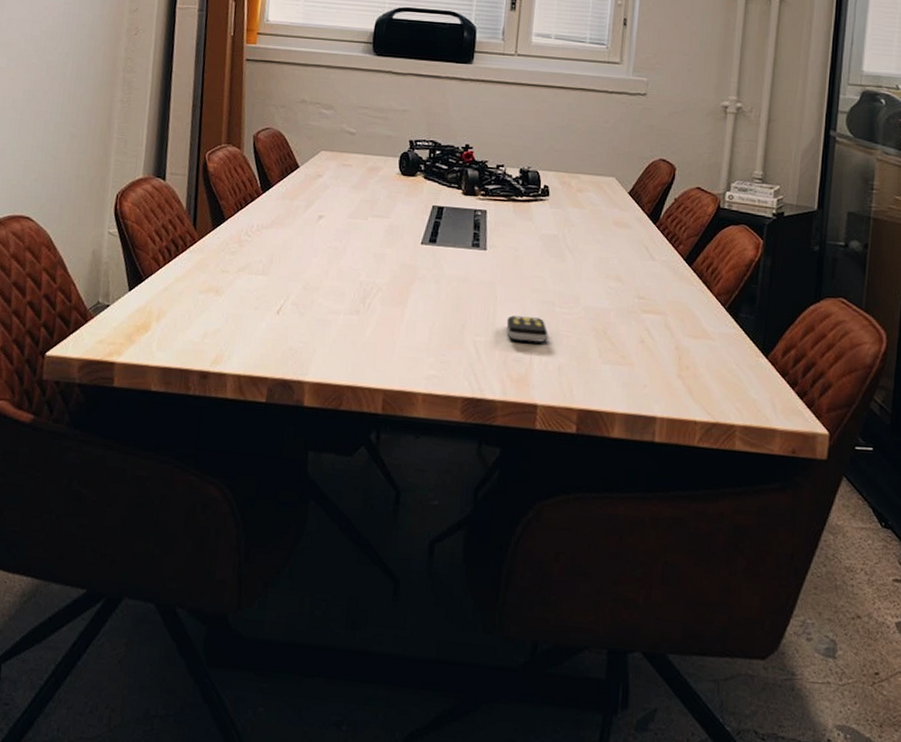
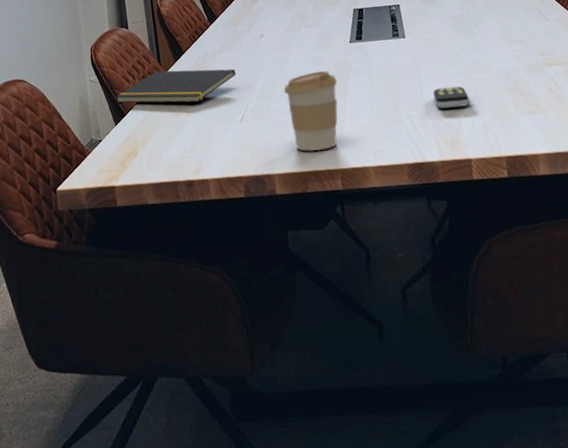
notepad: none [135,236,283,282] -> present [115,69,236,104]
coffee cup: none [334,270,399,364] -> present [284,70,338,152]

